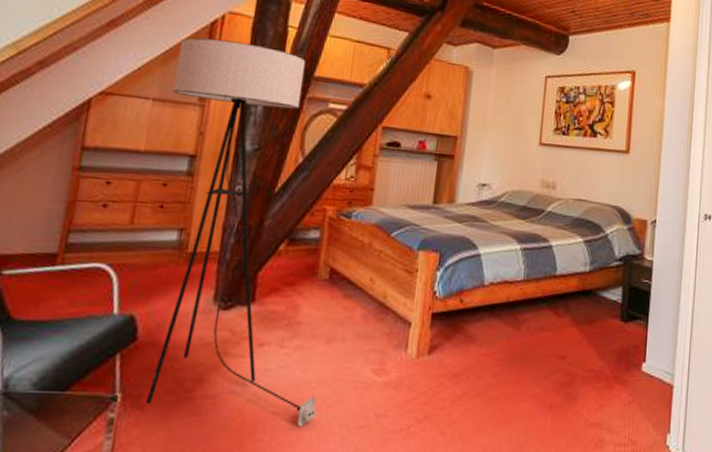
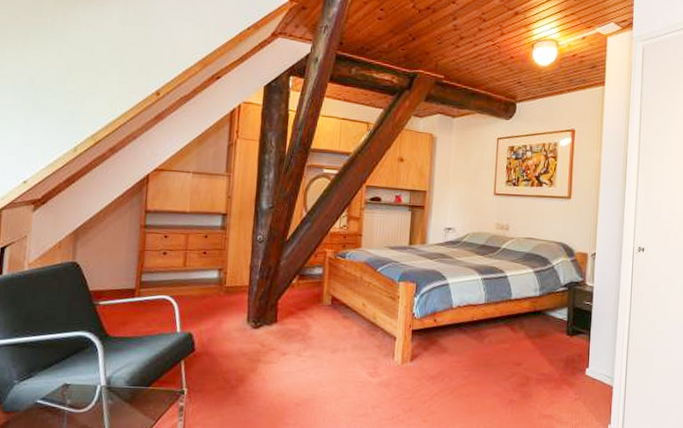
floor lamp: present [146,37,319,426] -> none [205,123,329,414]

